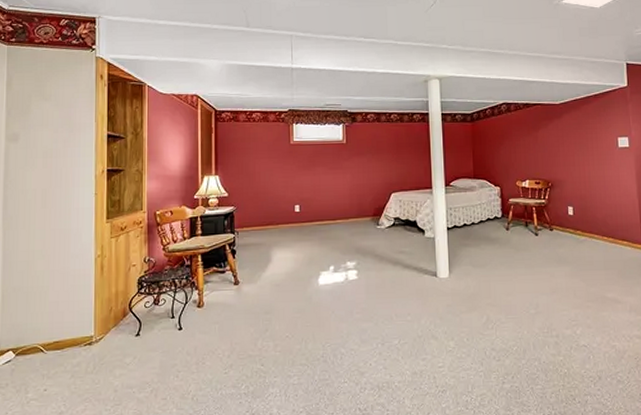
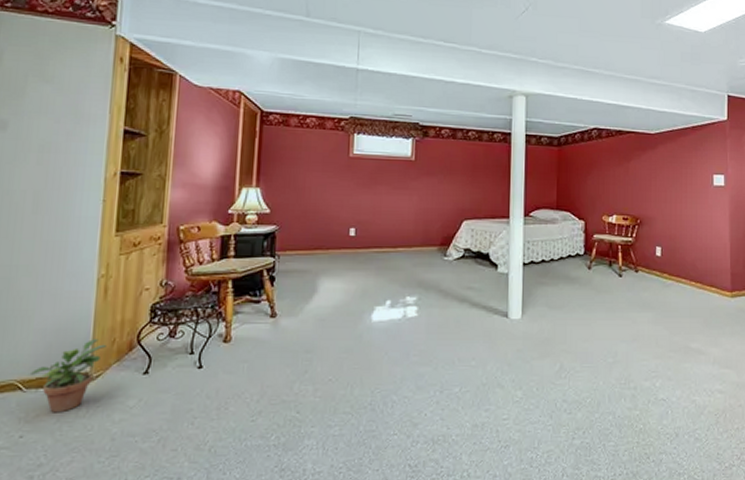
potted plant: none [49,308,106,370] -> present [31,339,107,413]

